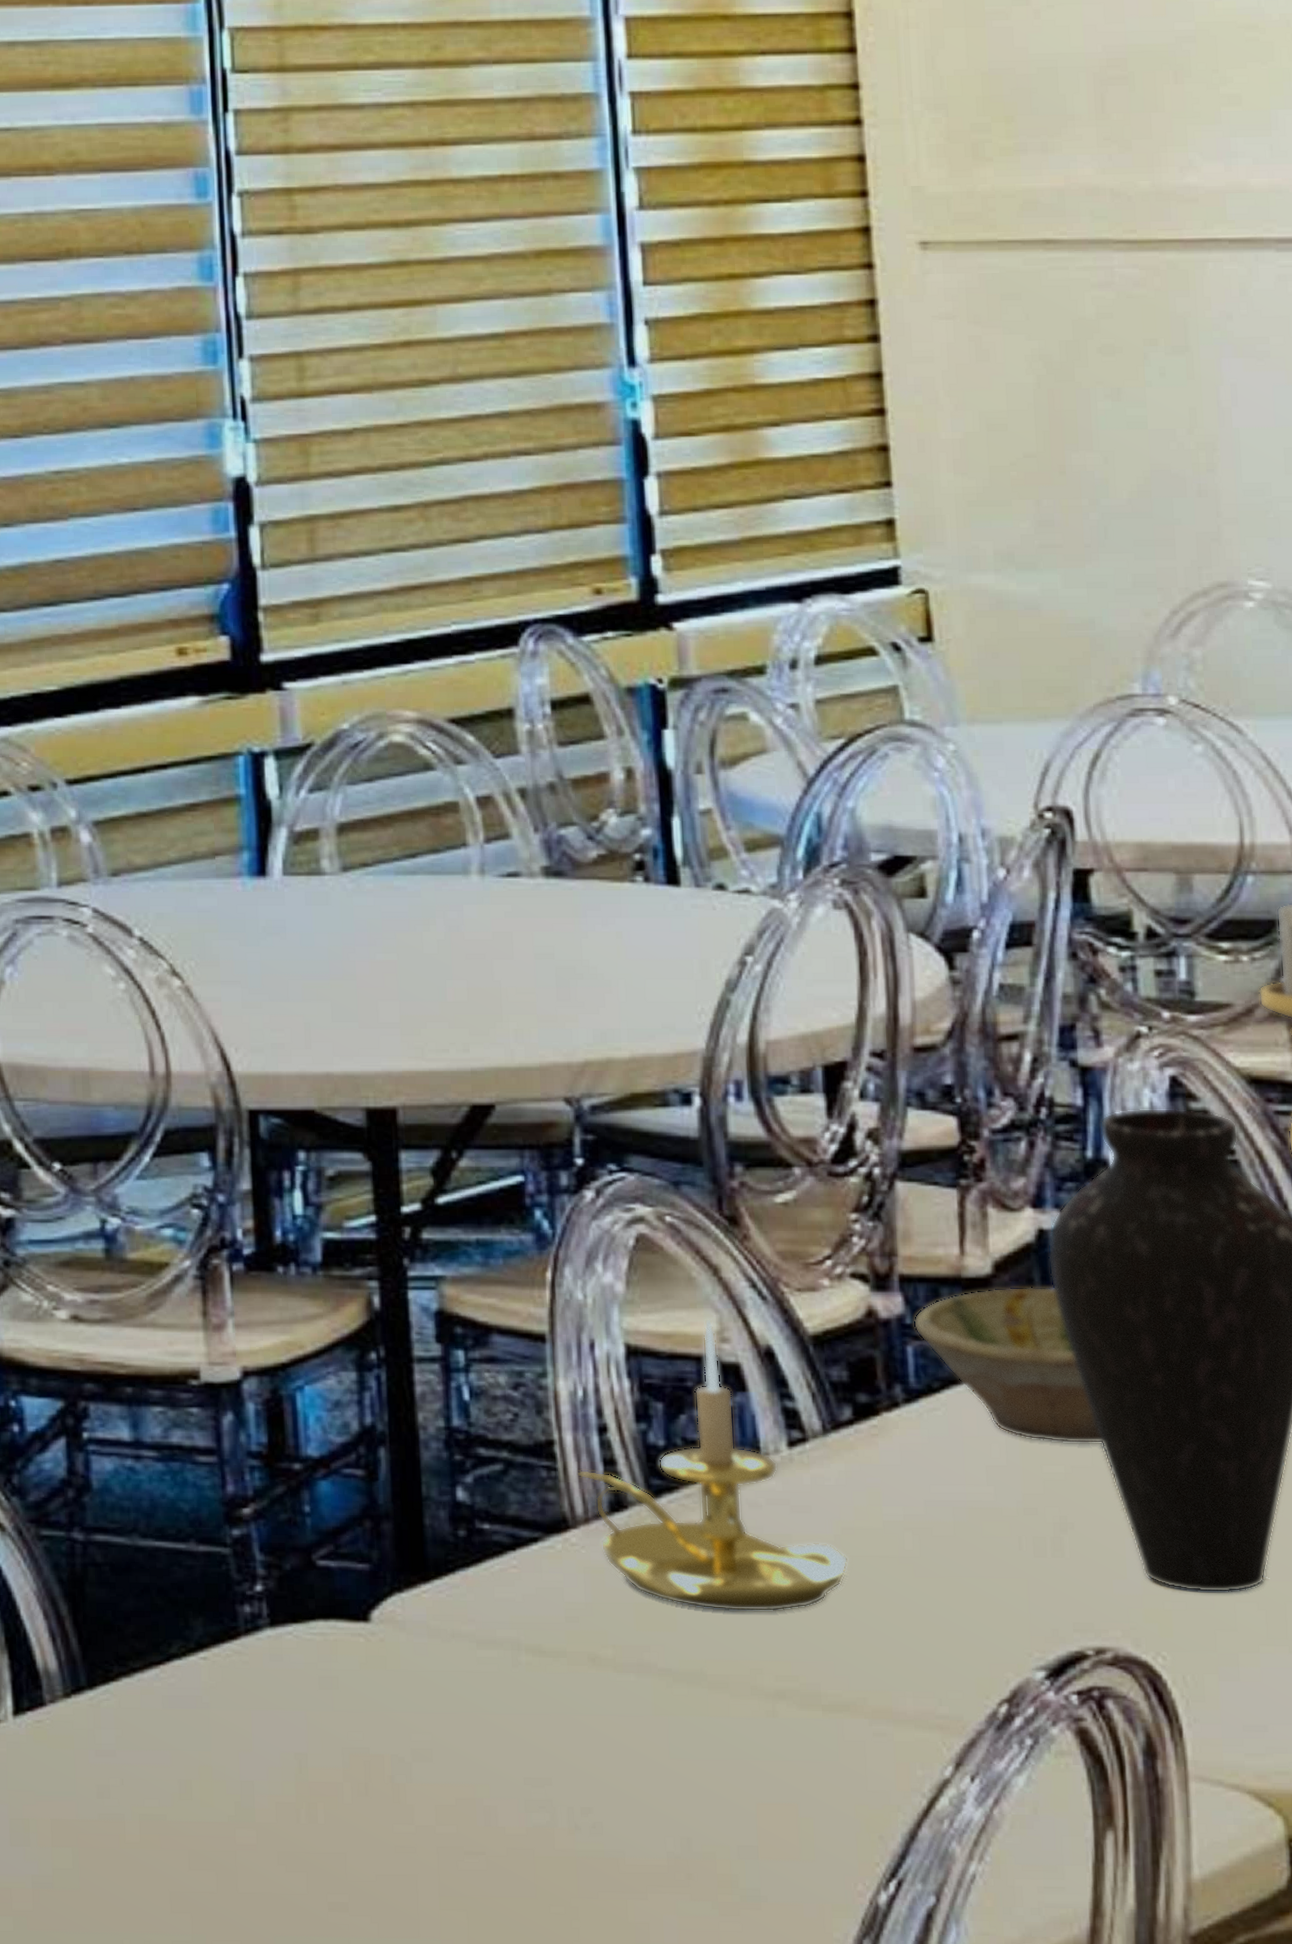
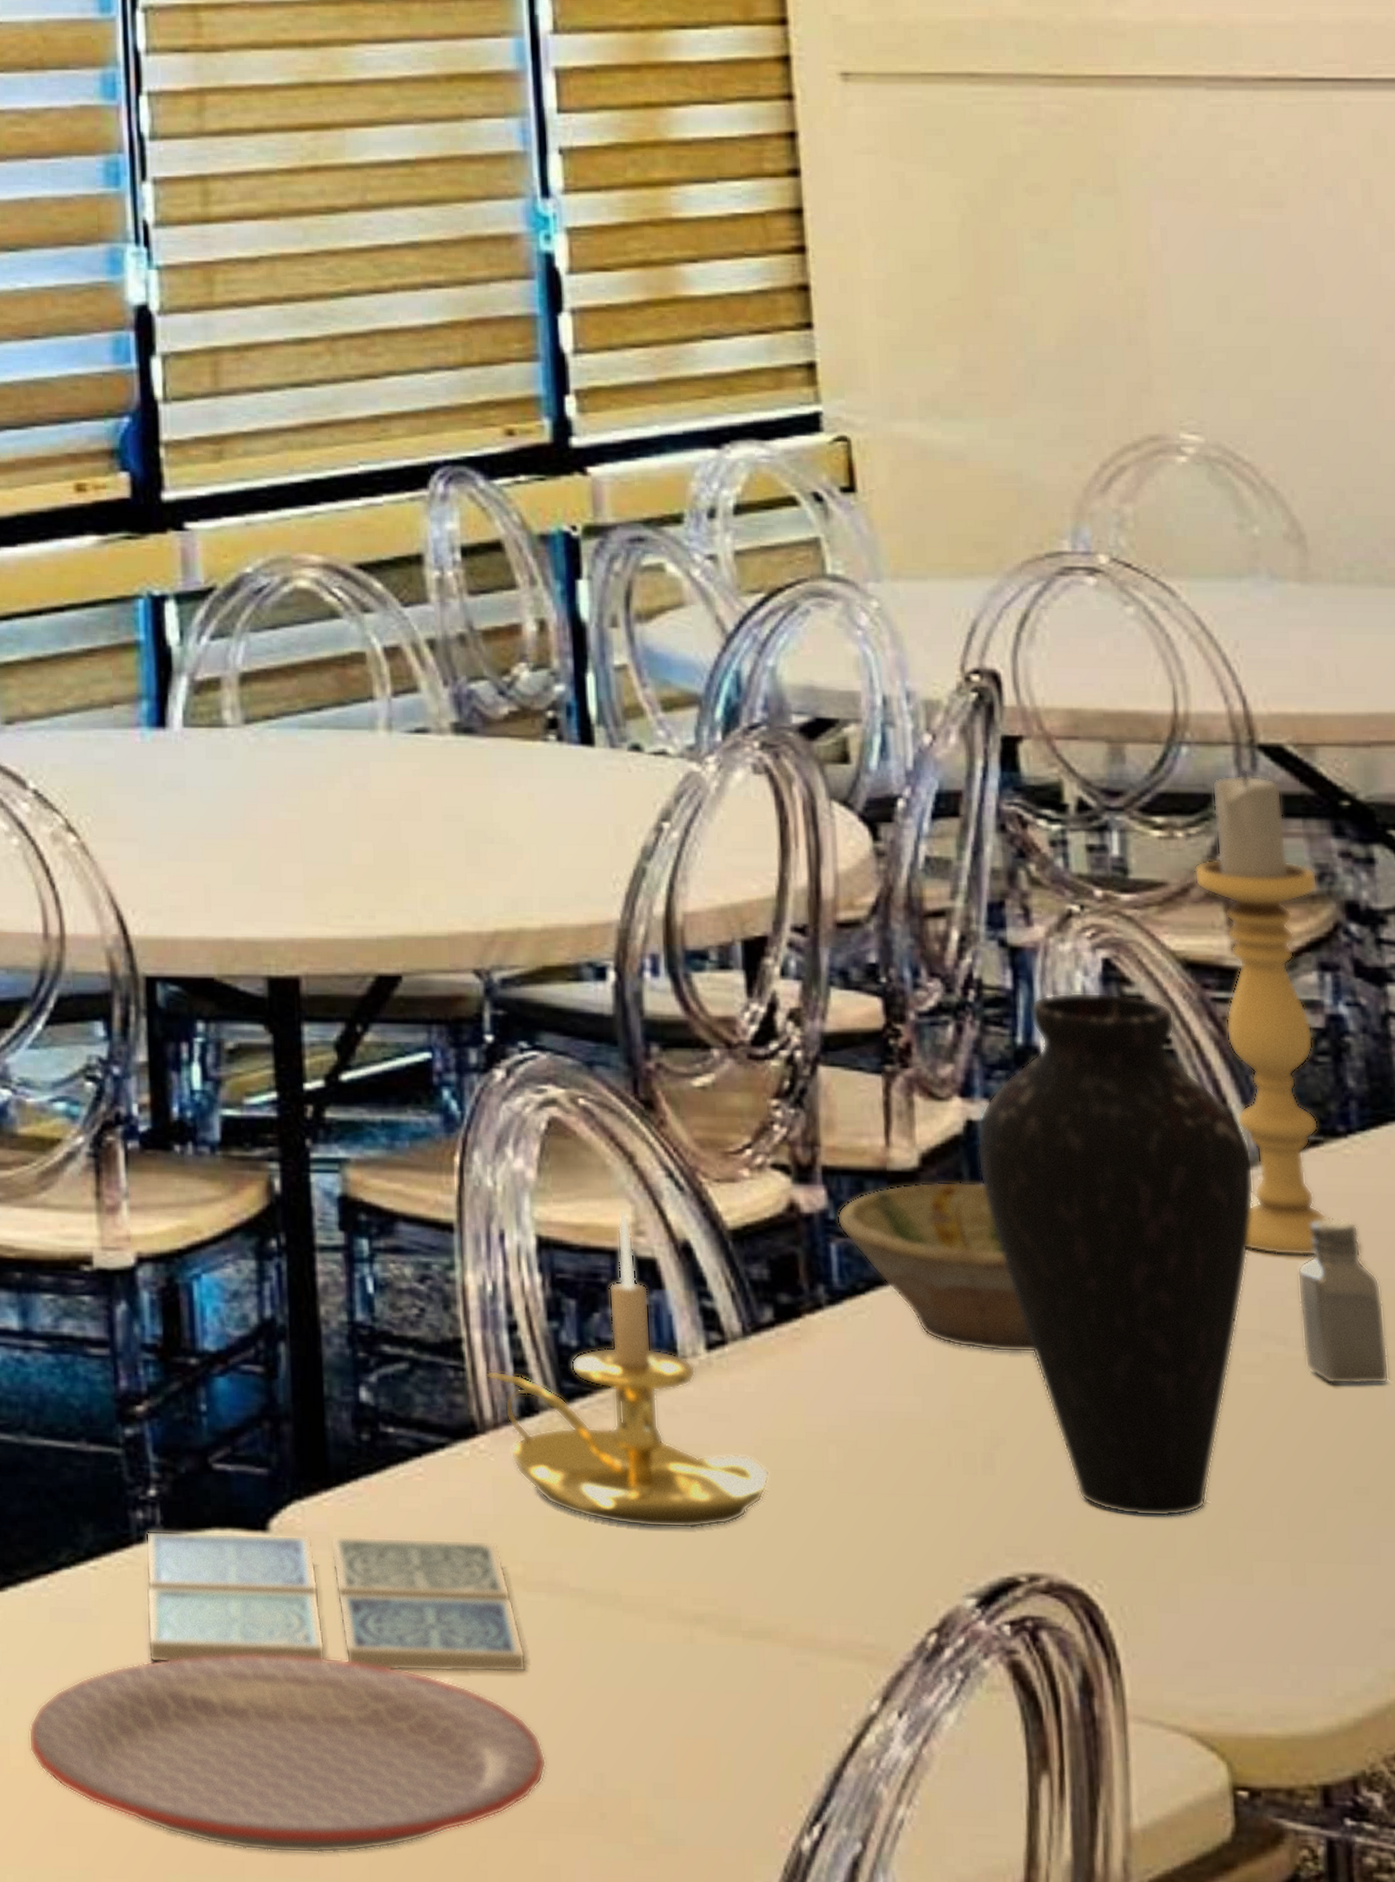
plate: none [143,1735,636,1916] -> present [28,1654,547,1854]
drink coaster: none [253,1623,617,1749] -> present [146,1531,527,1673]

